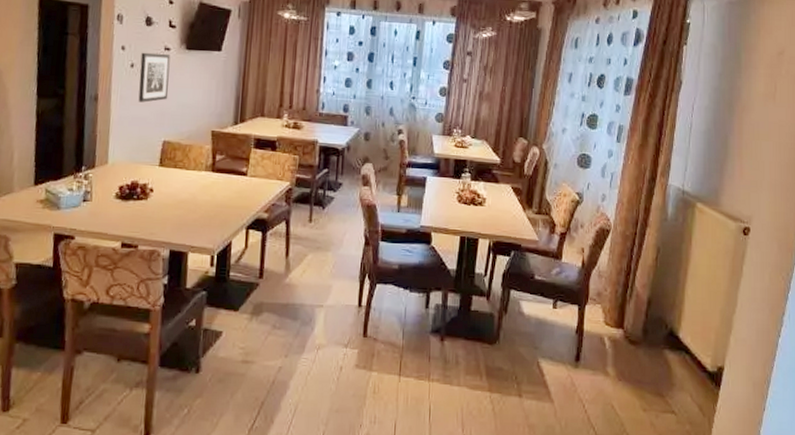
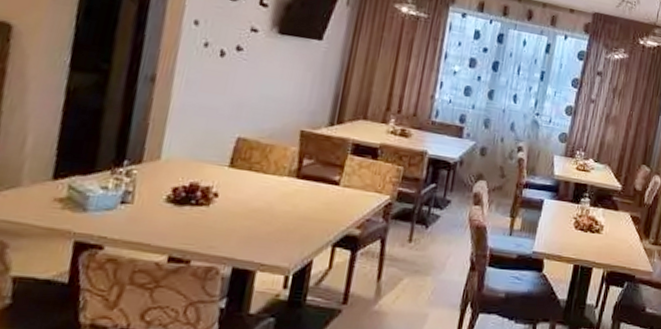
wall art: present [138,52,171,103] -> none [209,30,258,90]

